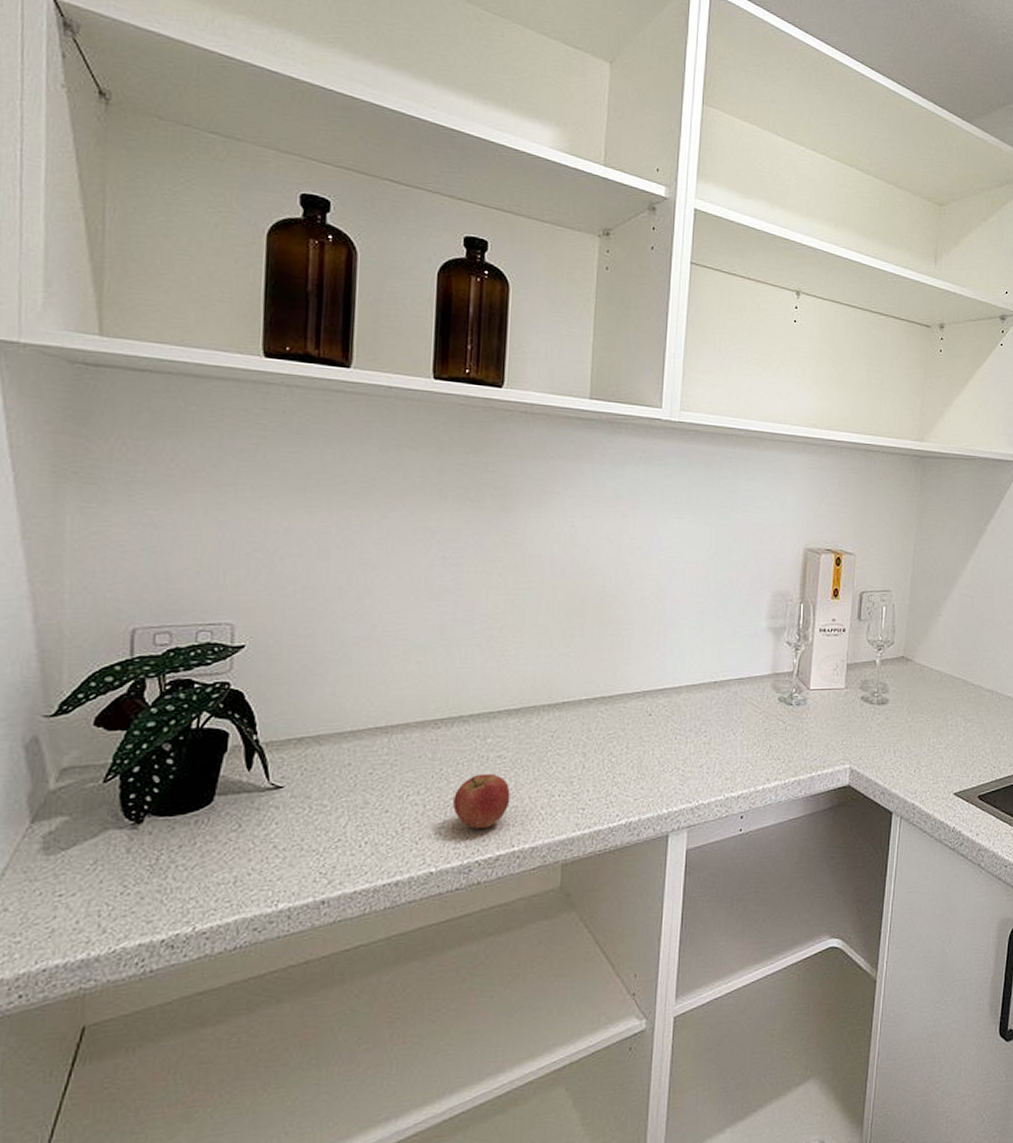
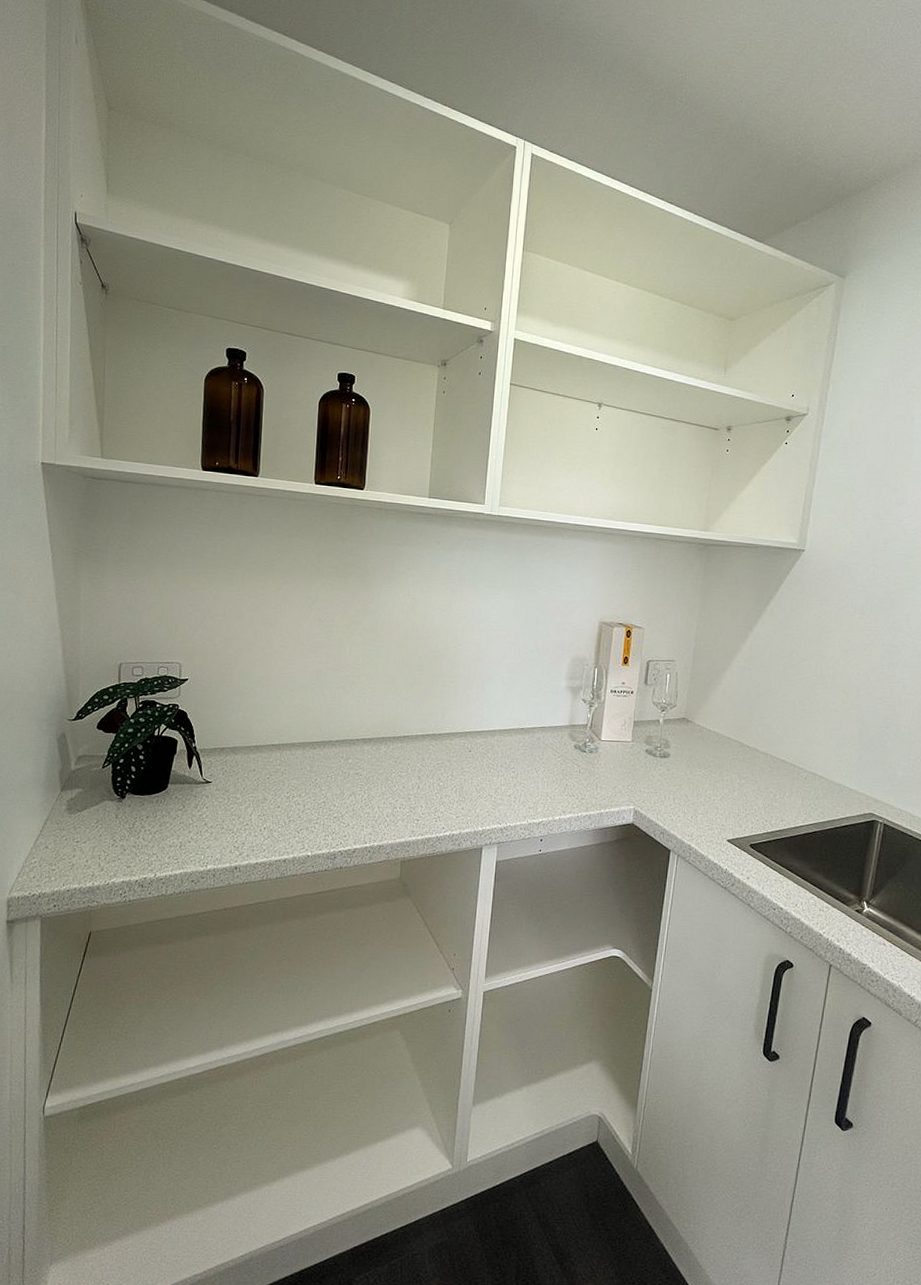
apple: present [453,773,510,829] -> none [324,785,365,827]

